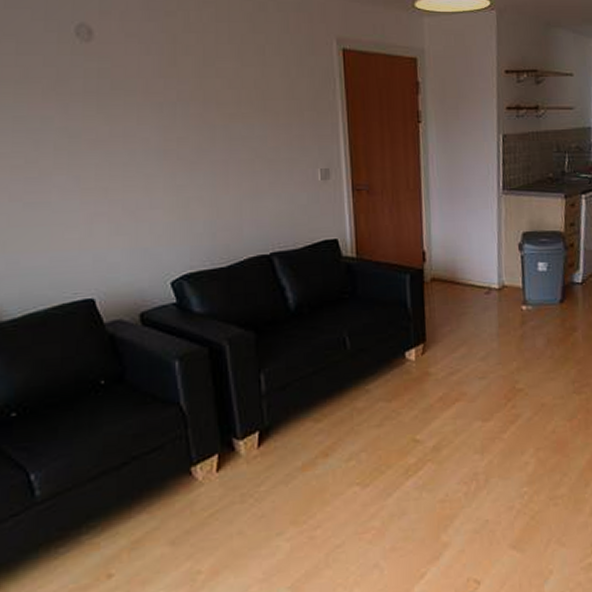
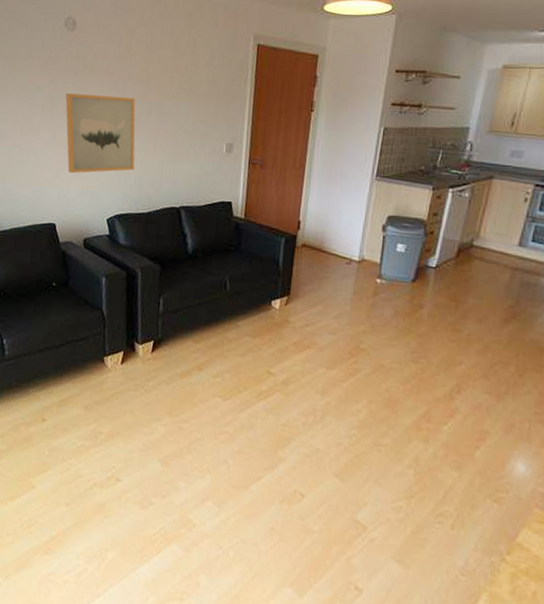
wall art: none [89,122,201,229] -> present [65,93,136,174]

